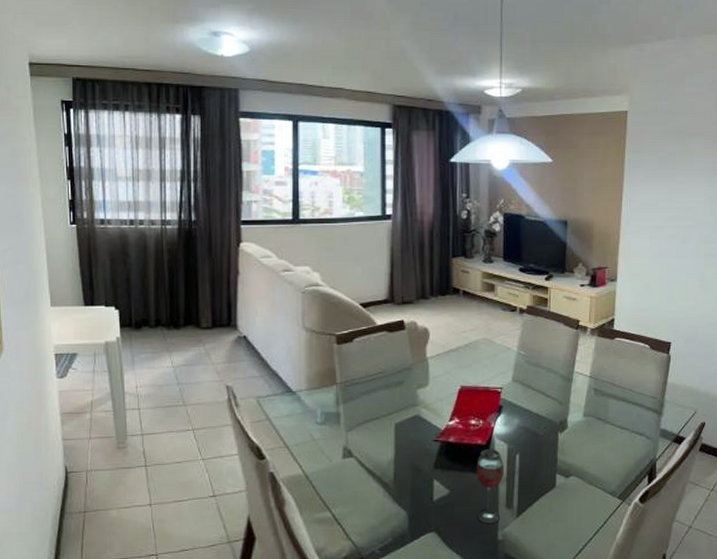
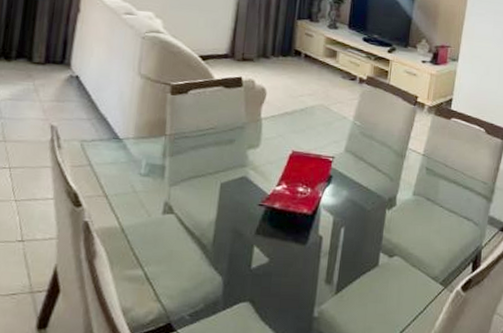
wineglass: present [476,448,504,524] -> none [294,218,328,298]

